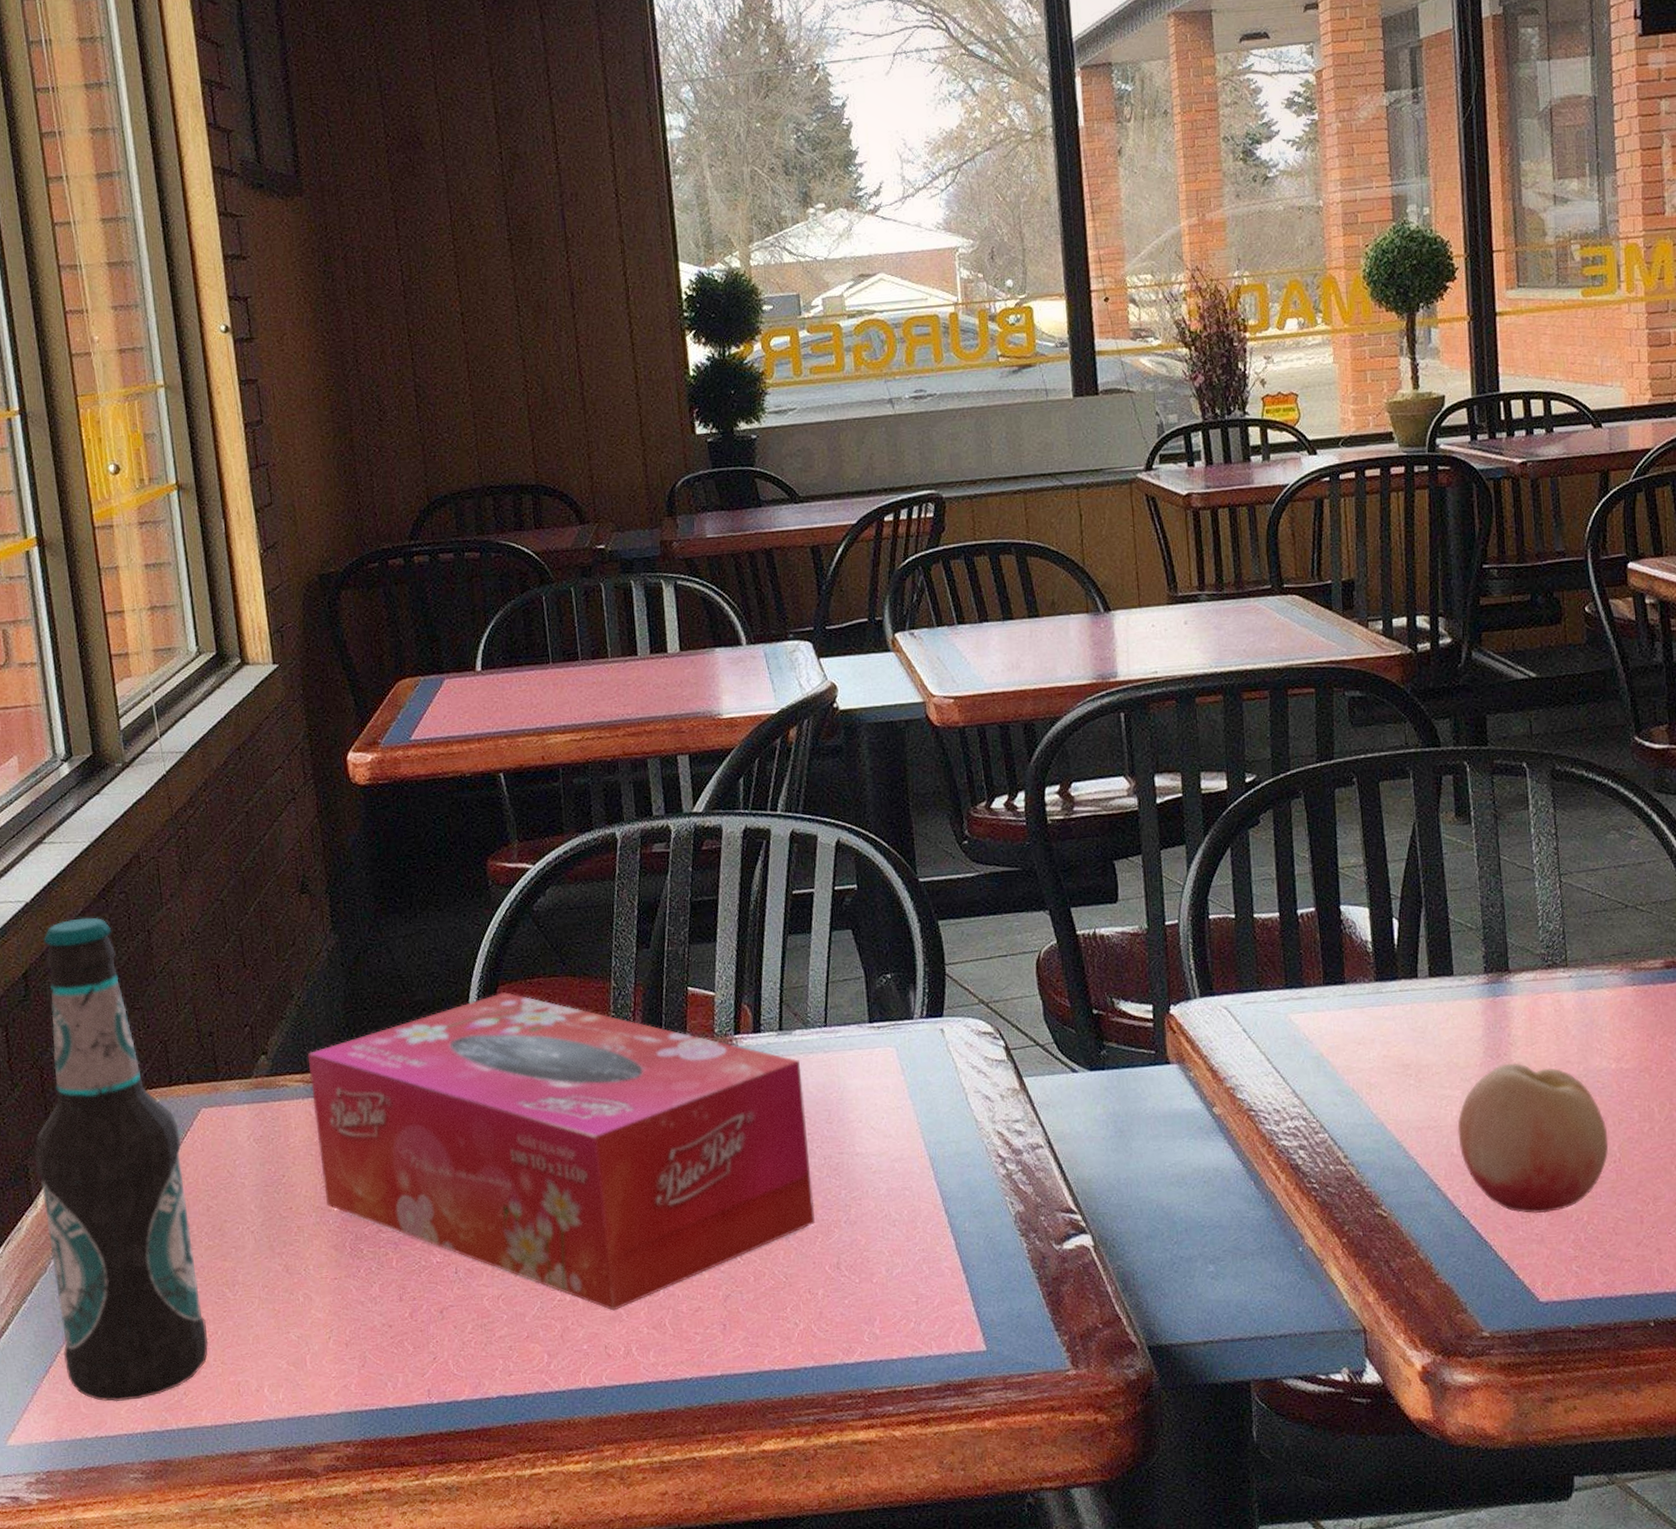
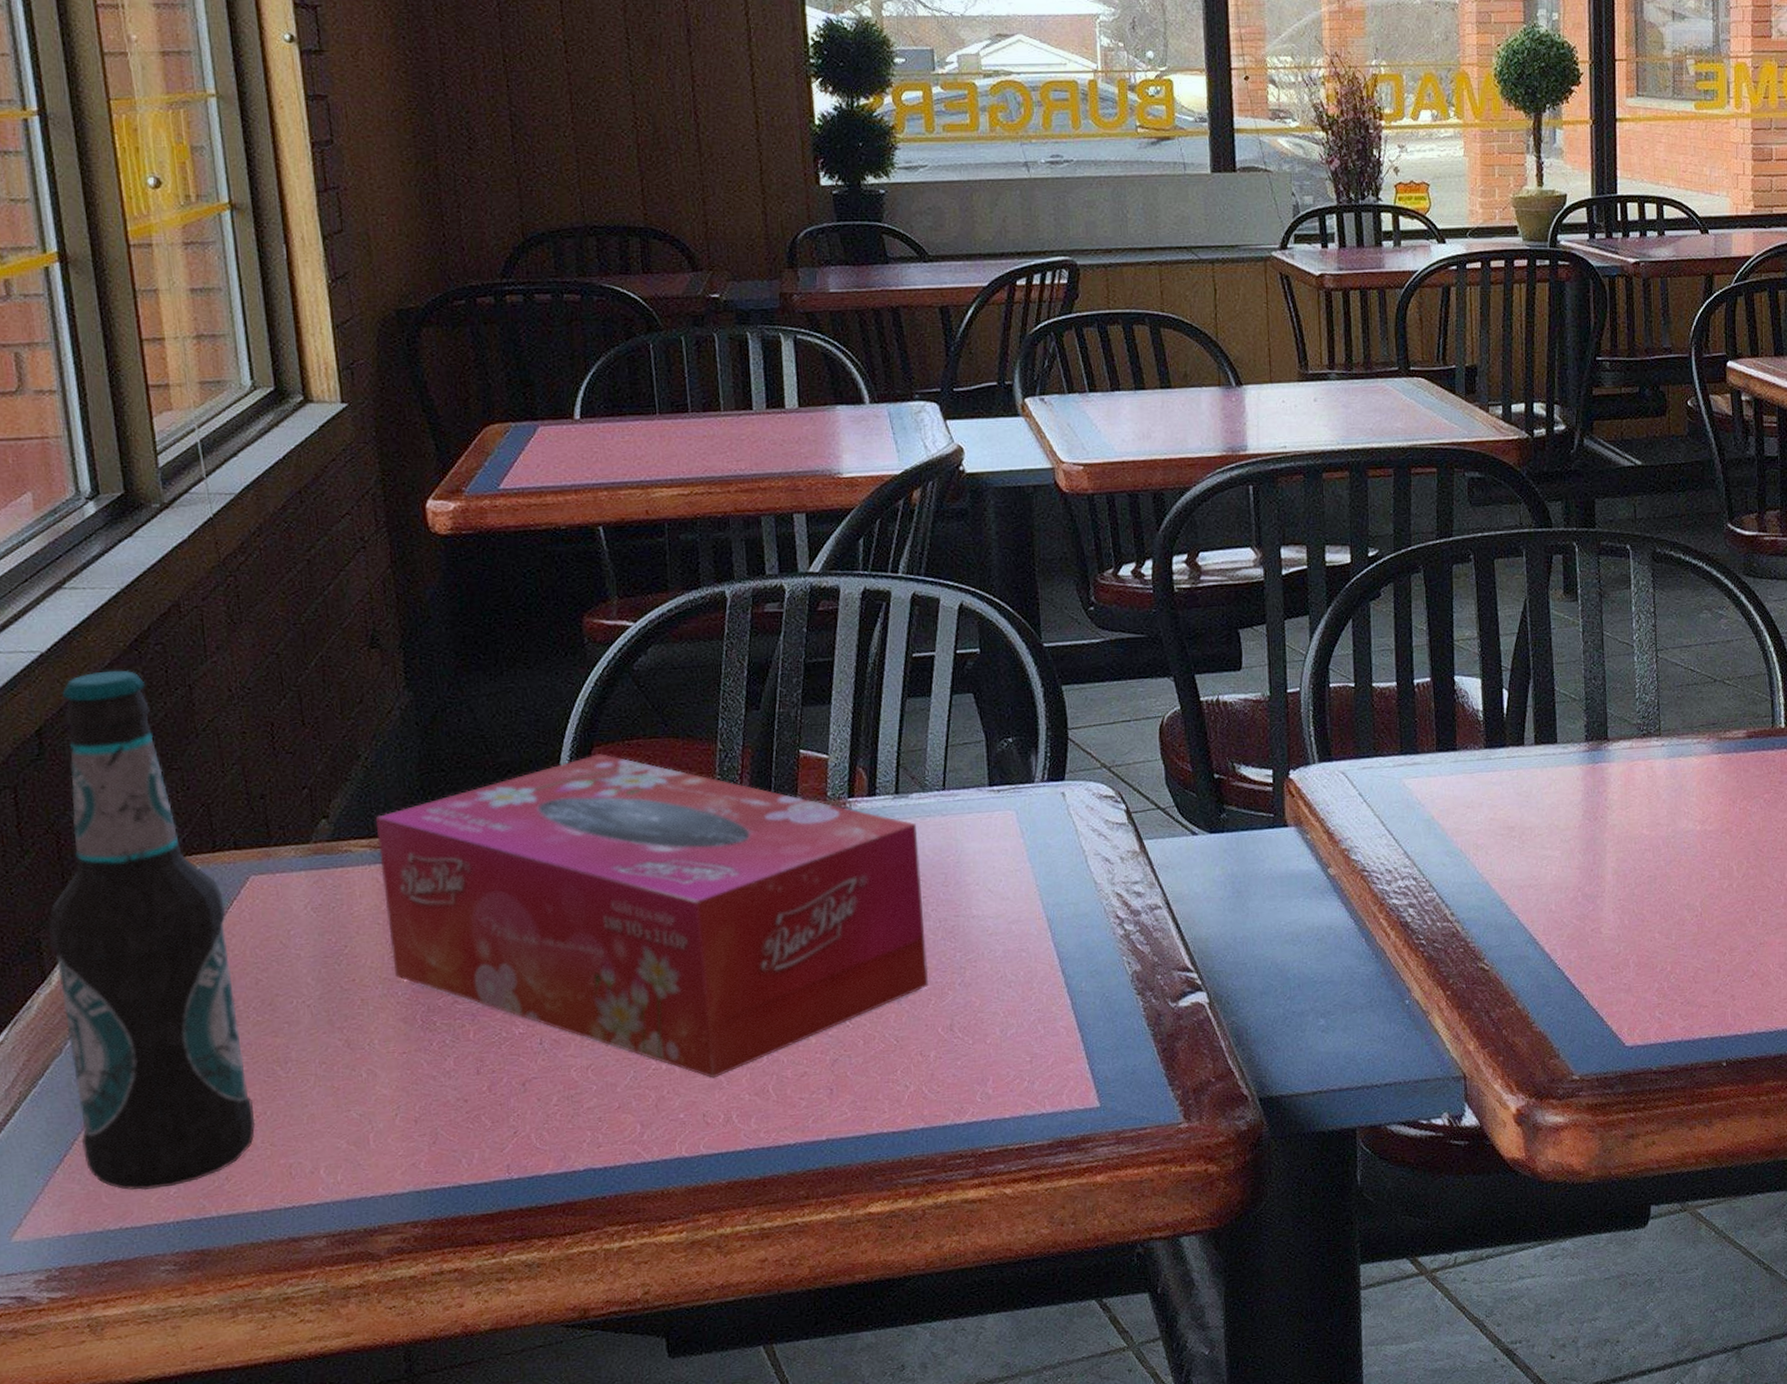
fruit: present [1457,1063,1609,1214] -> none [1556,825,1692,965]

